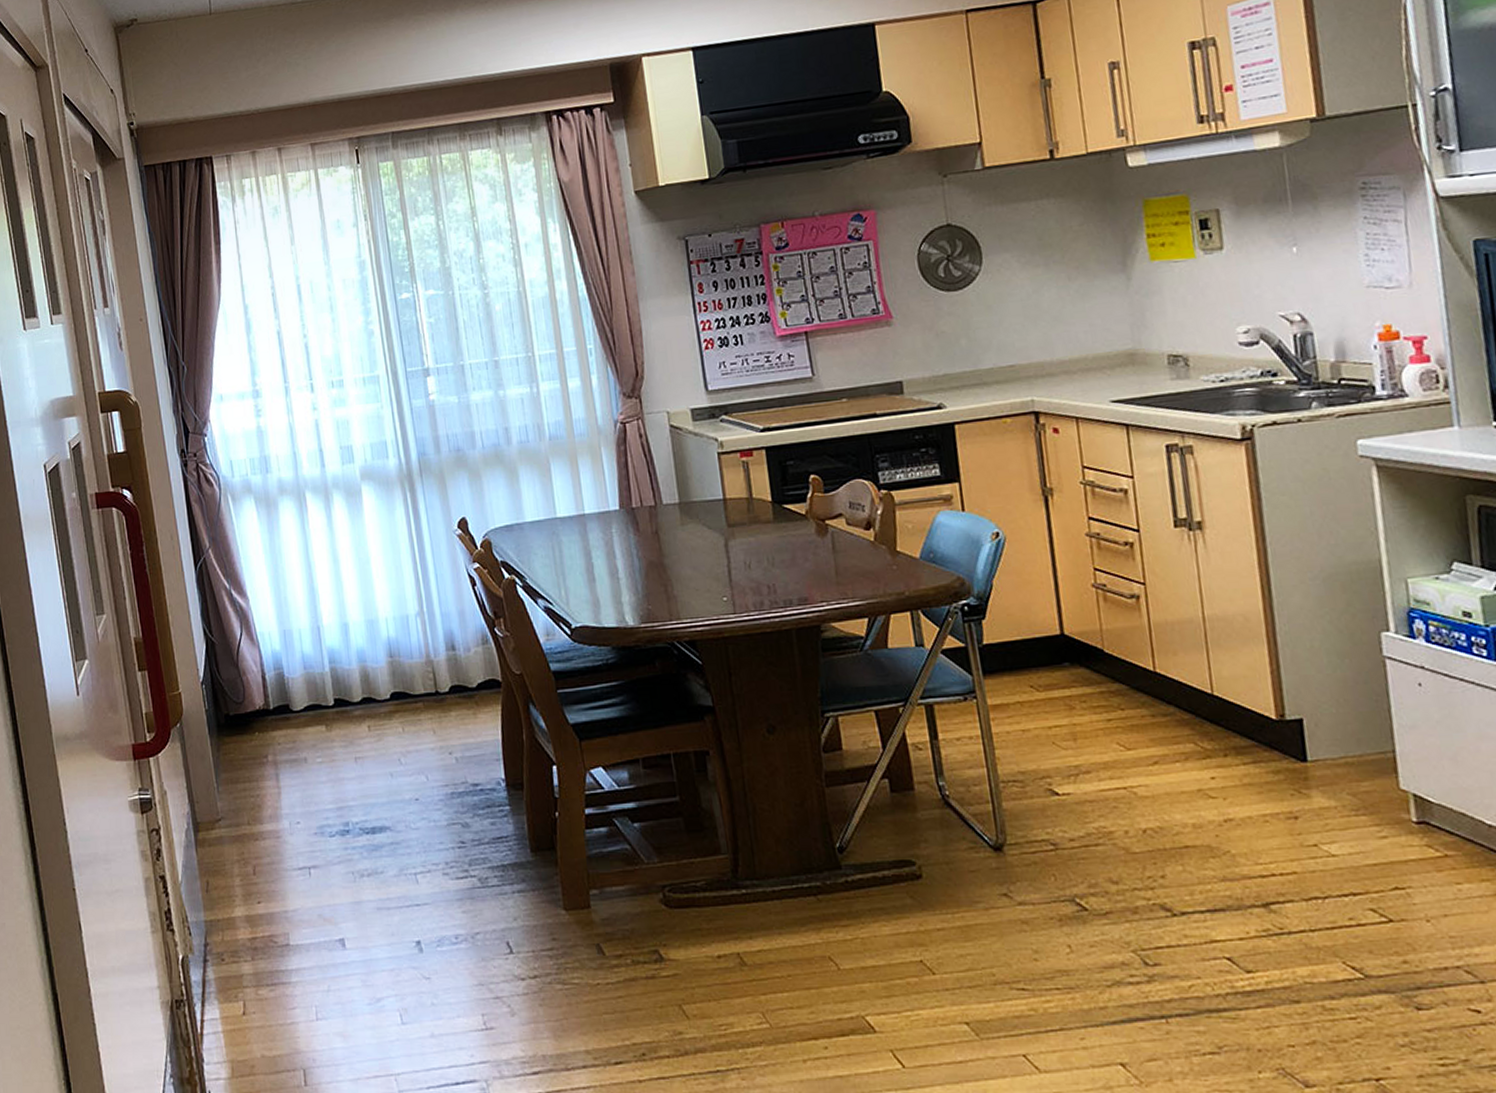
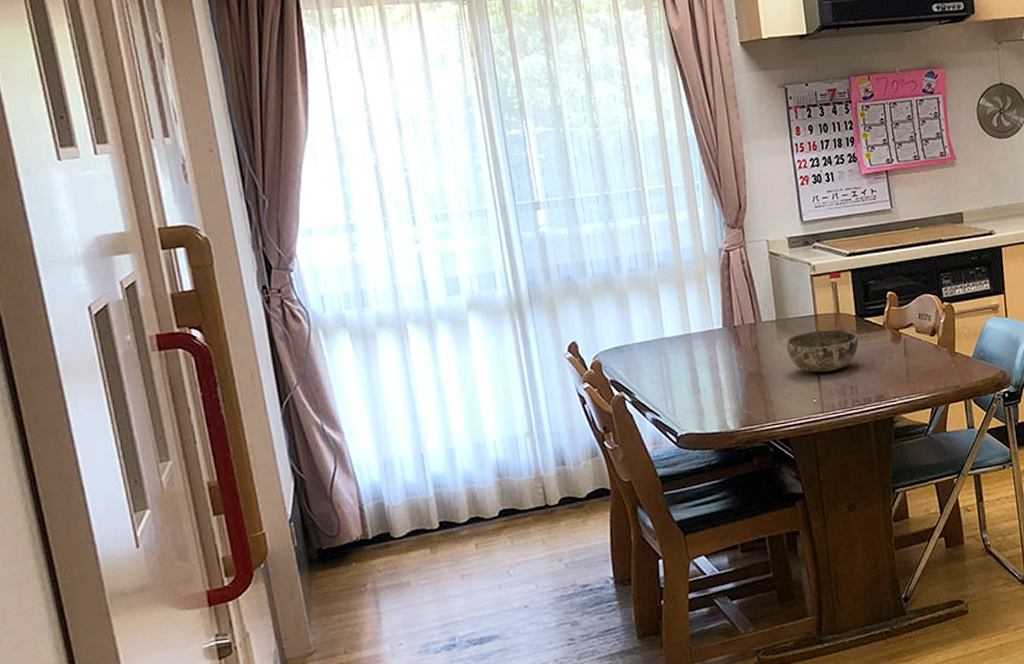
bowl: none [691,516,776,566] -> present [786,329,859,373]

